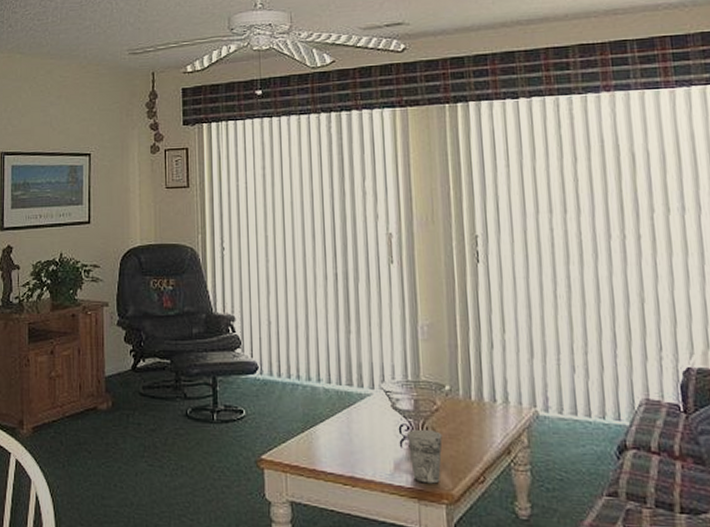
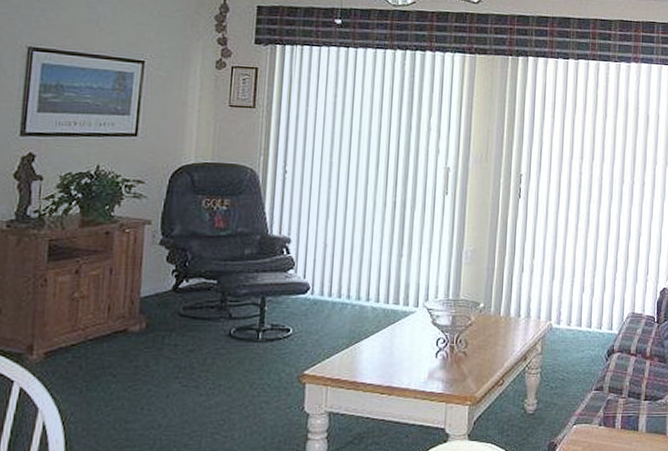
cup: present [407,429,443,484] -> none [442,341,473,389]

